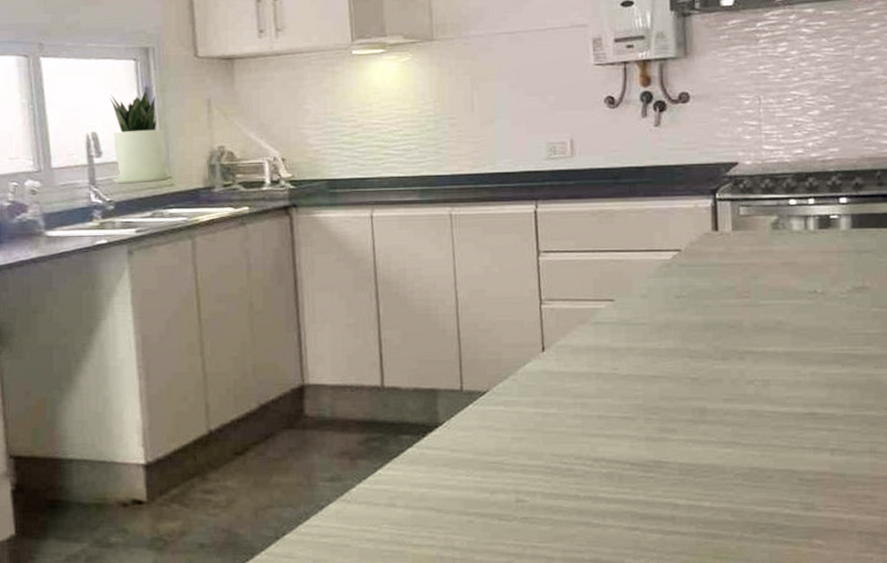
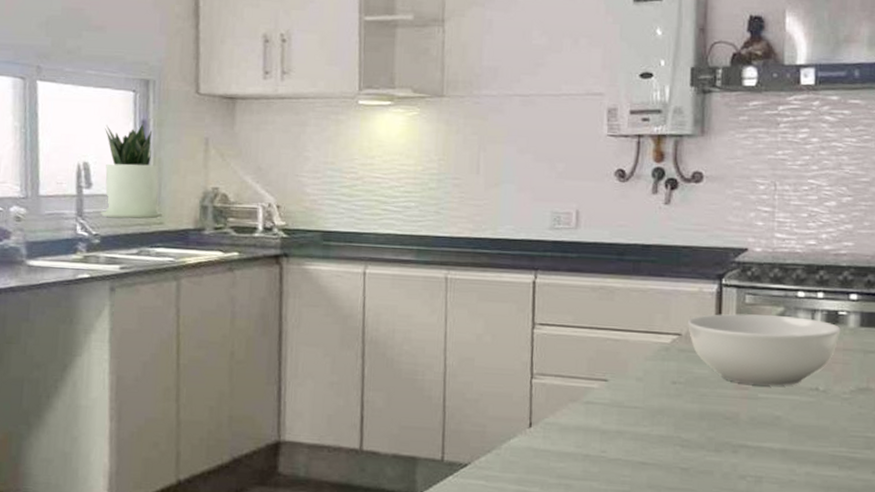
bowl: none [685,224,834,293] -> present [687,313,841,386]

